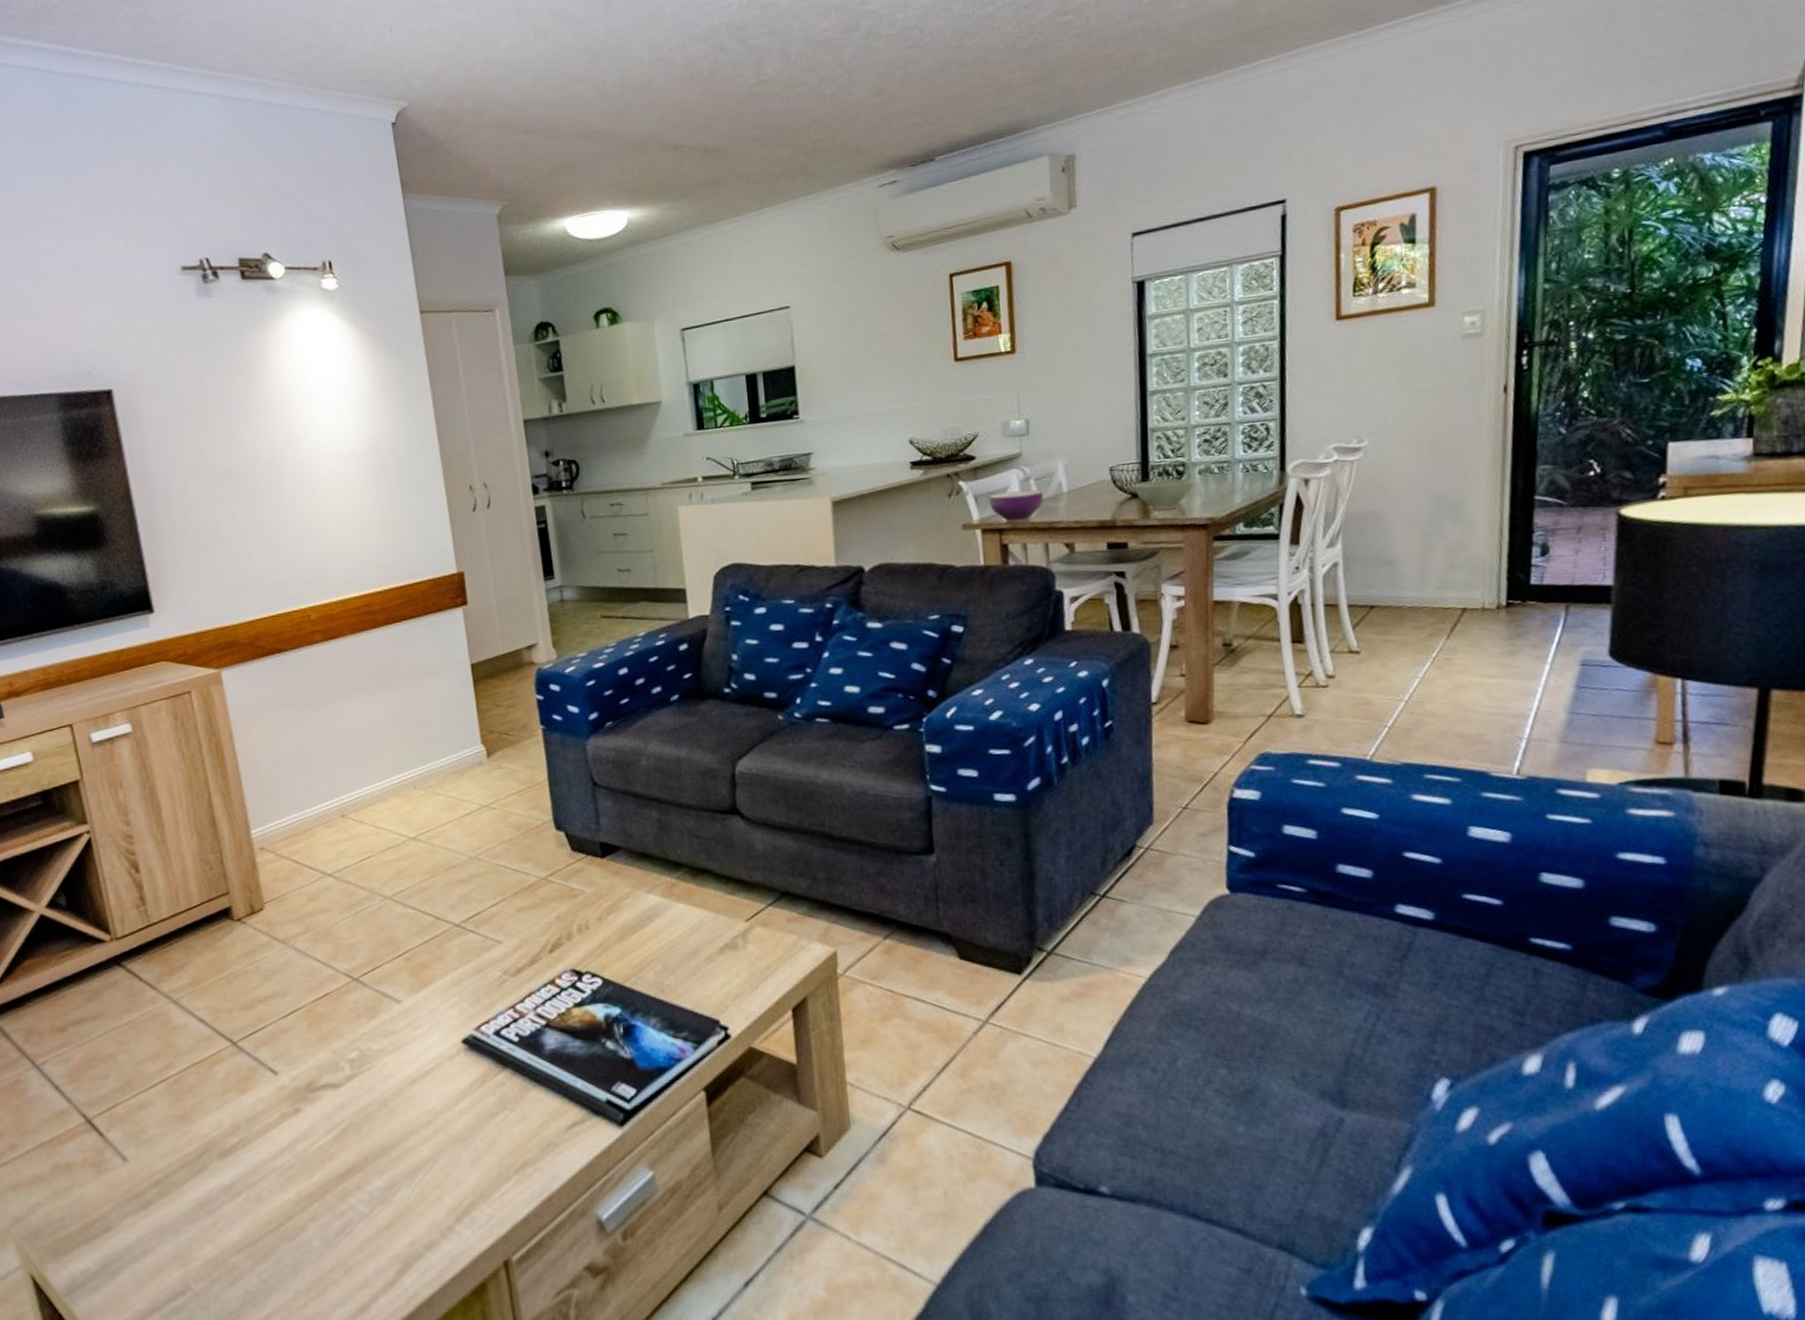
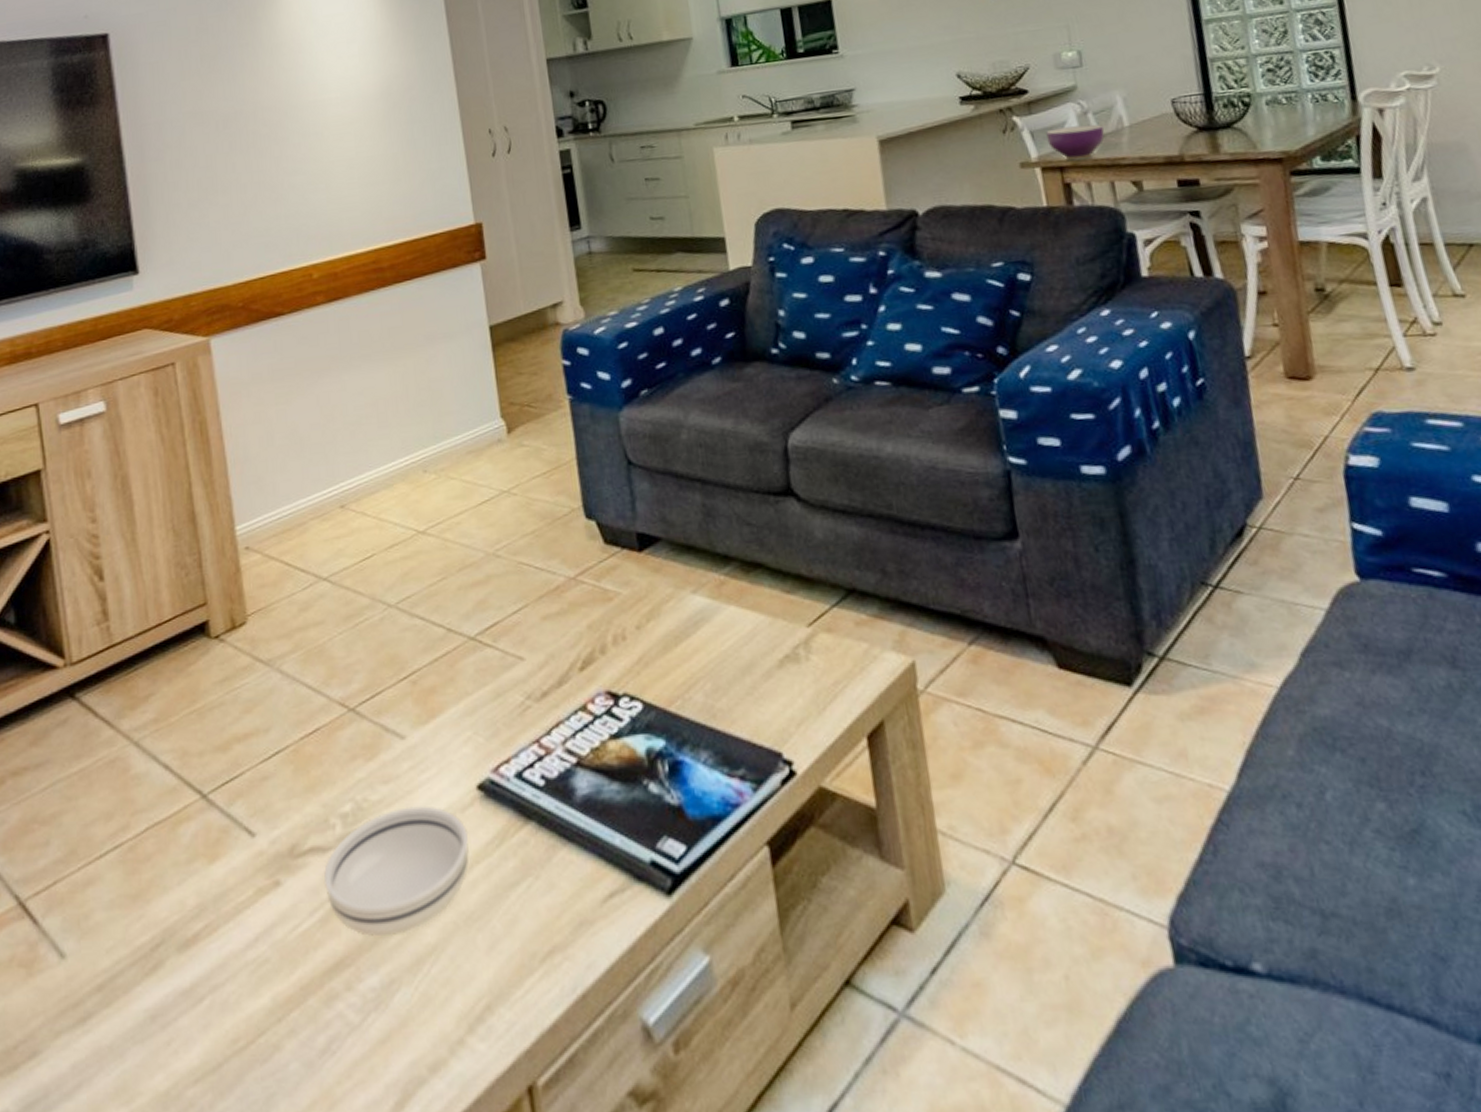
bowl: none [336,1055,456,1151] -> present [324,806,469,936]
bowl: present [1134,478,1194,511] -> none [1199,110,1263,145]

